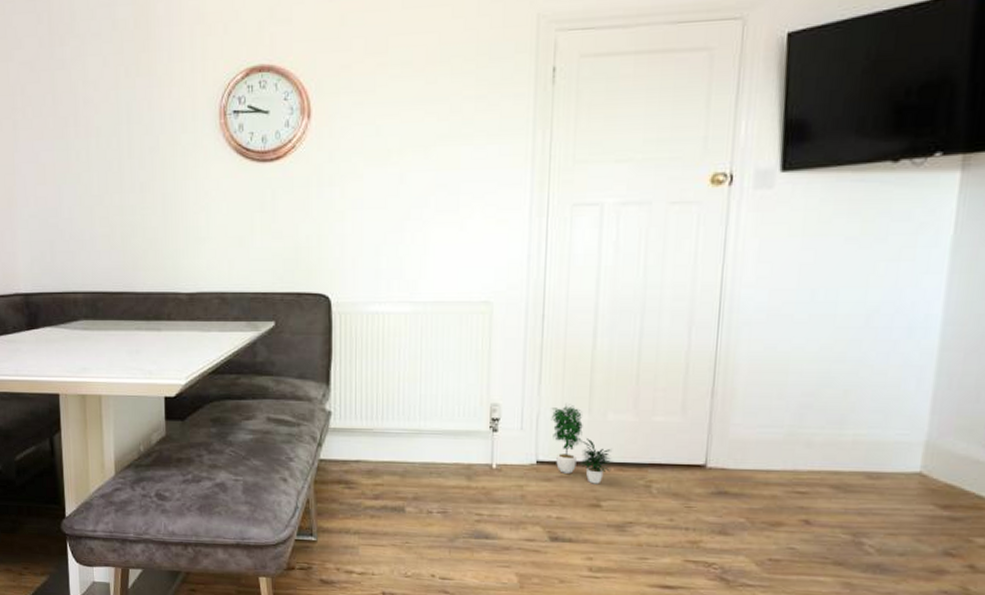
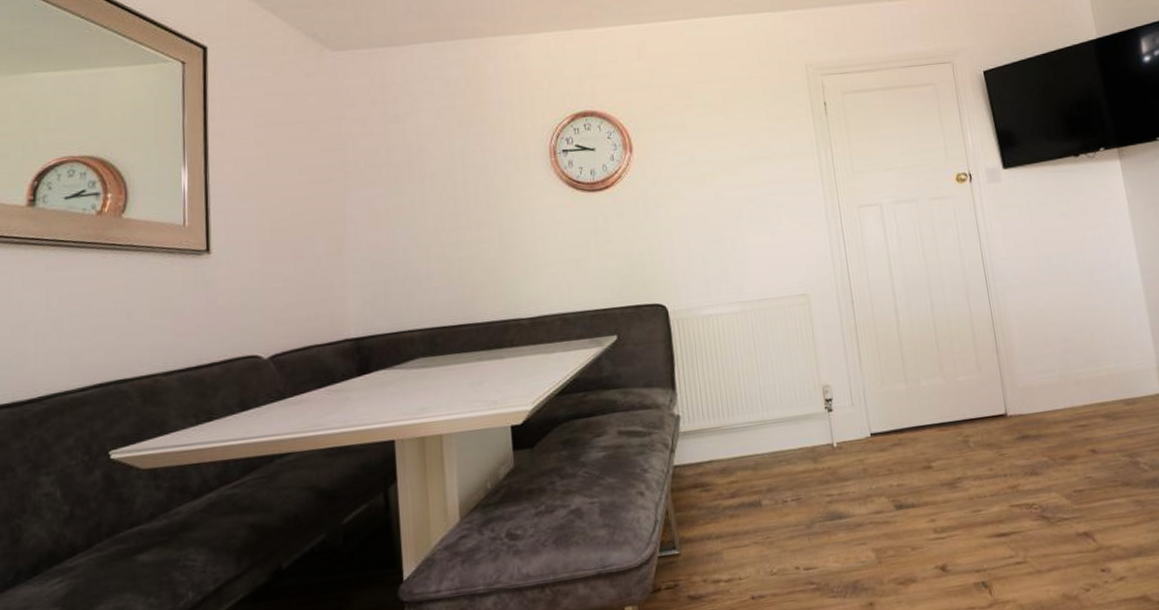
potted plant: present [550,404,614,484] -> none [873,376,934,447]

